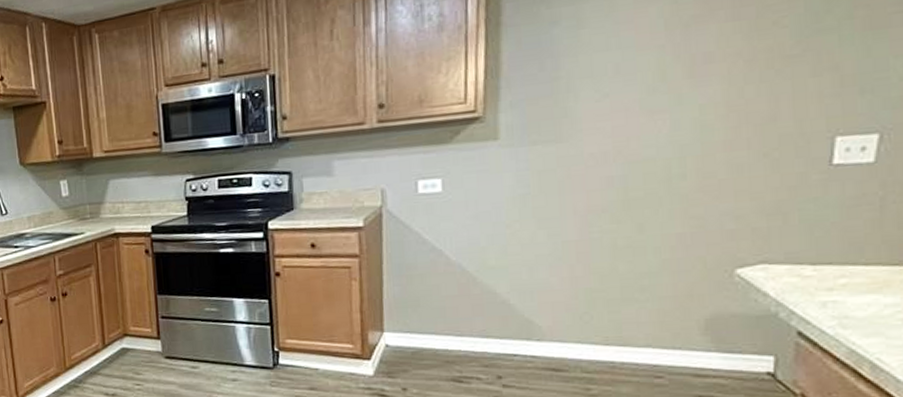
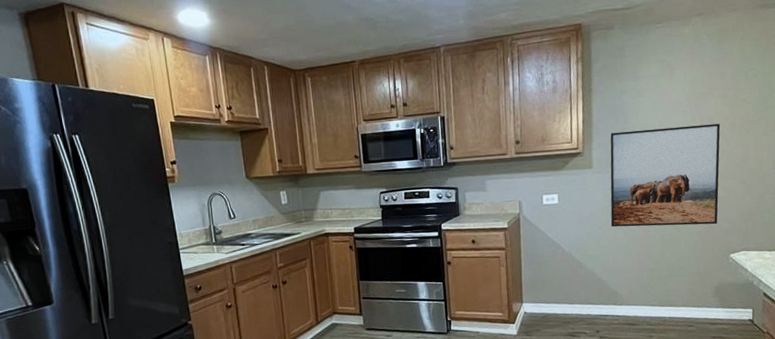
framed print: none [525,62,727,226] -> present [610,123,721,227]

